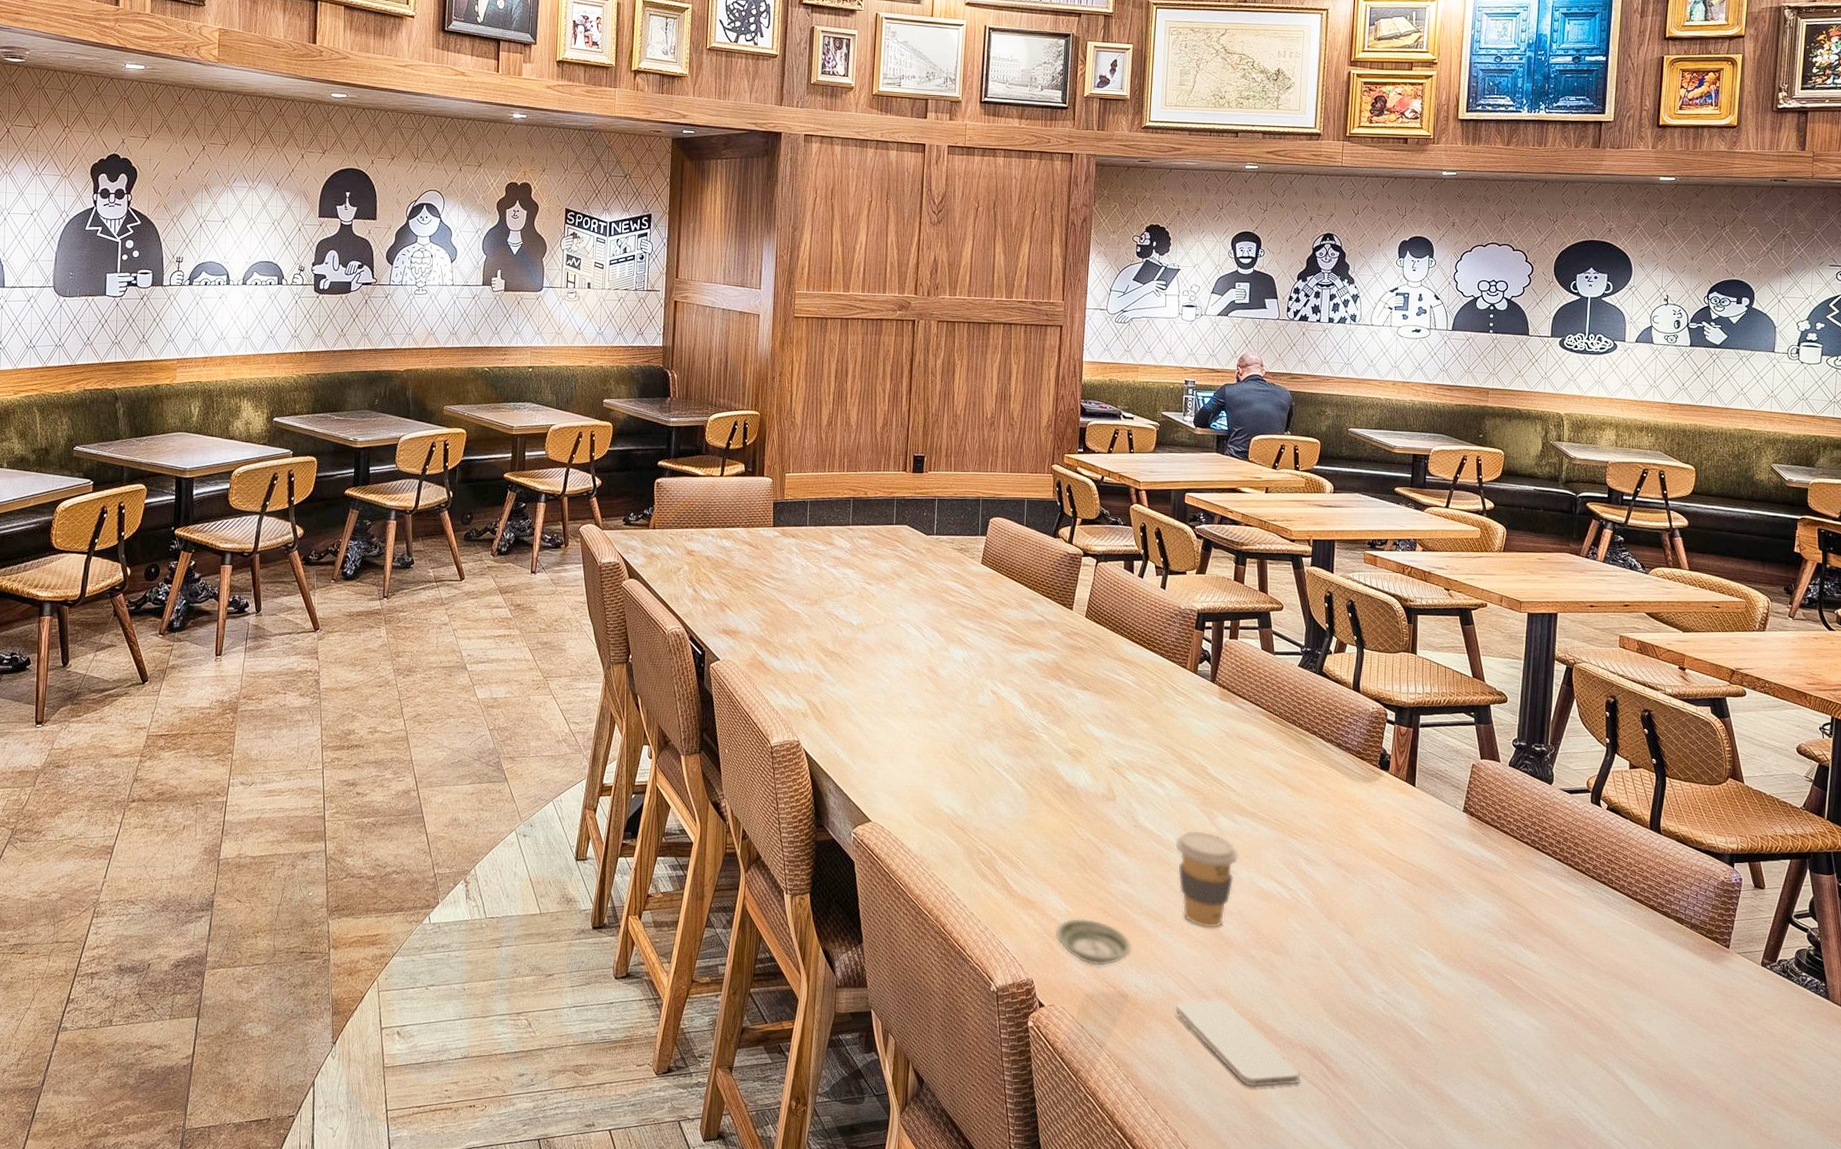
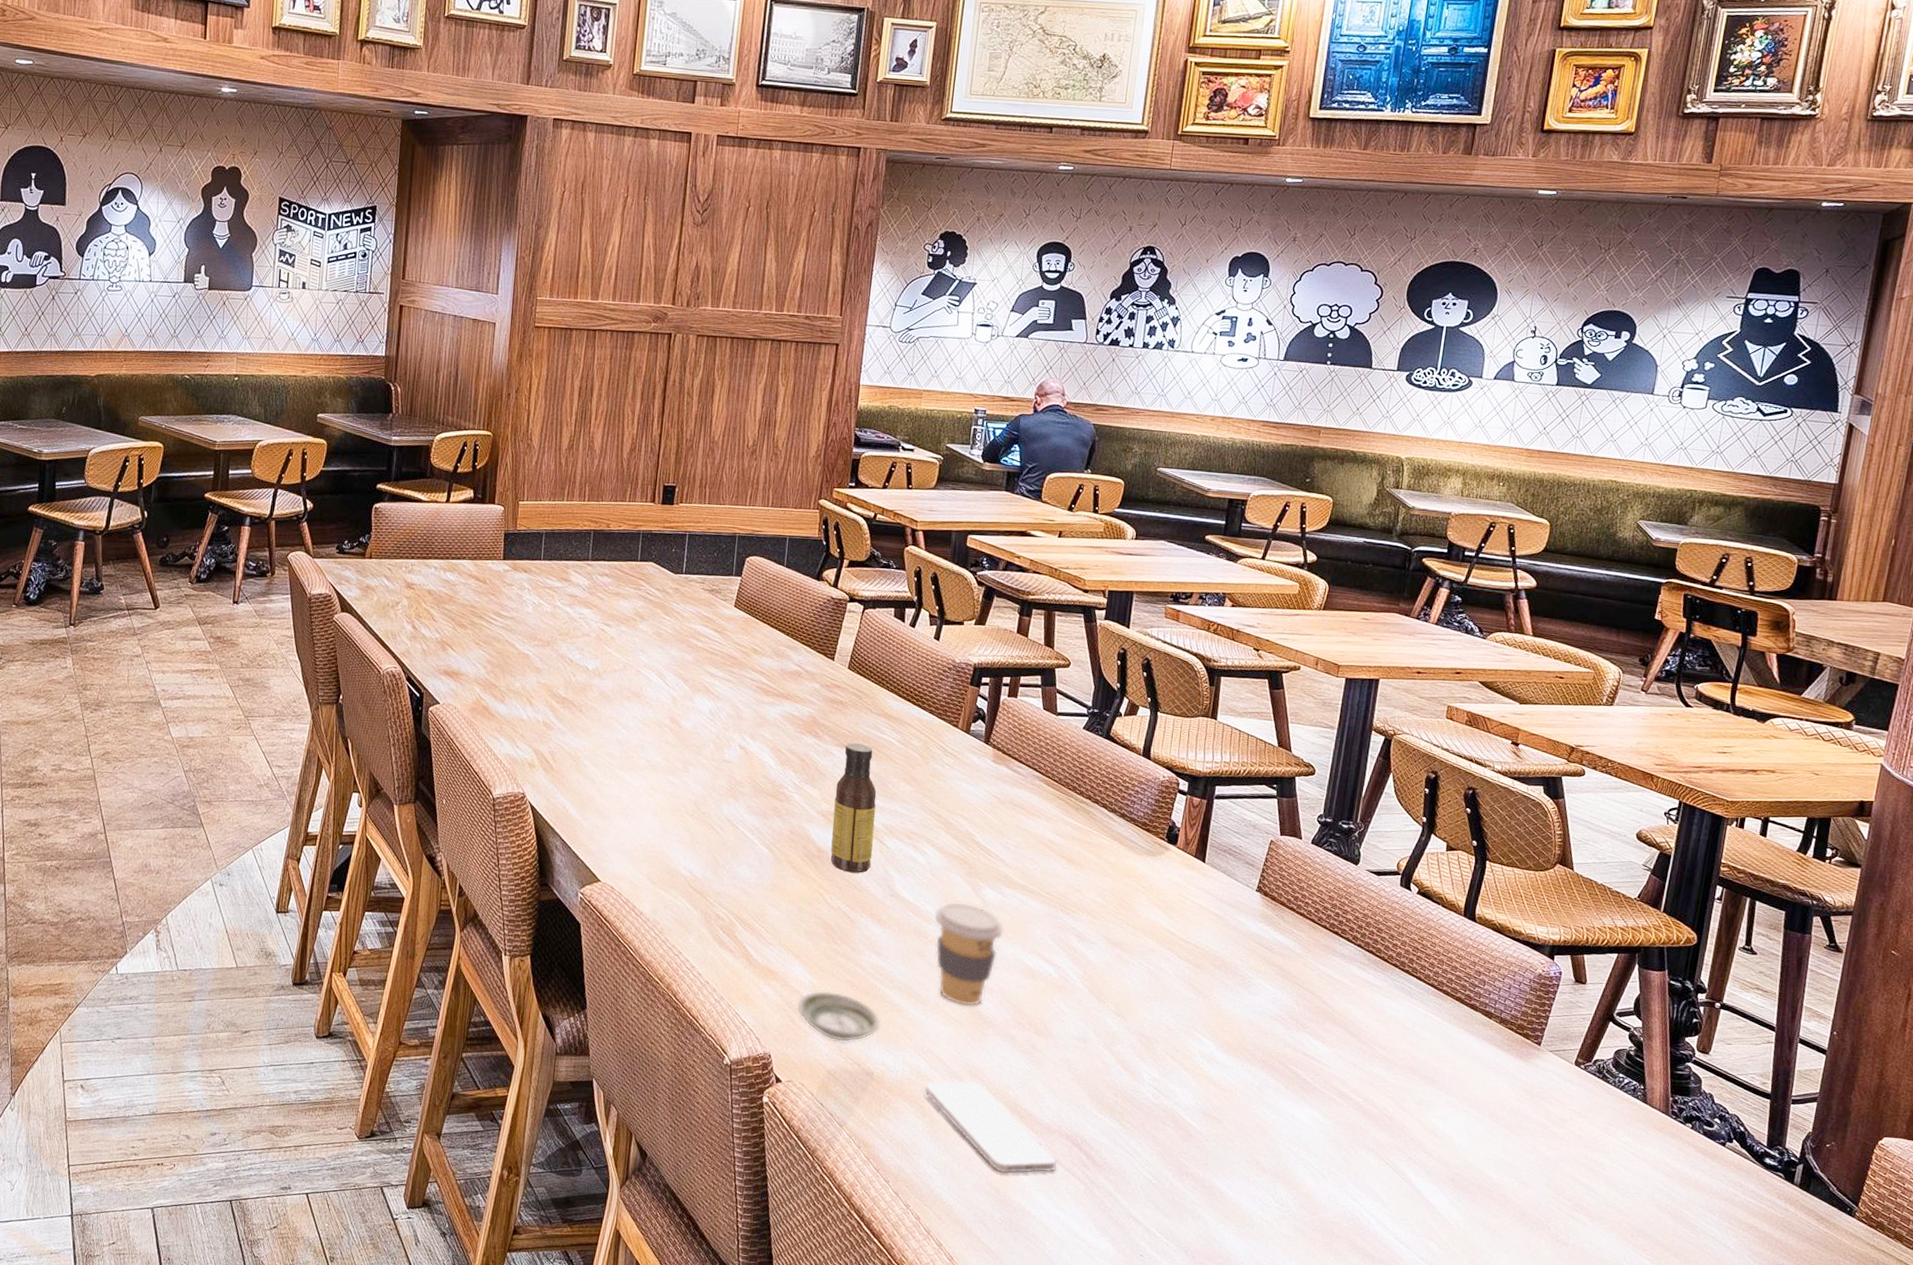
sauce bottle: none [1078,686,1117,806] -> present [830,743,877,873]

